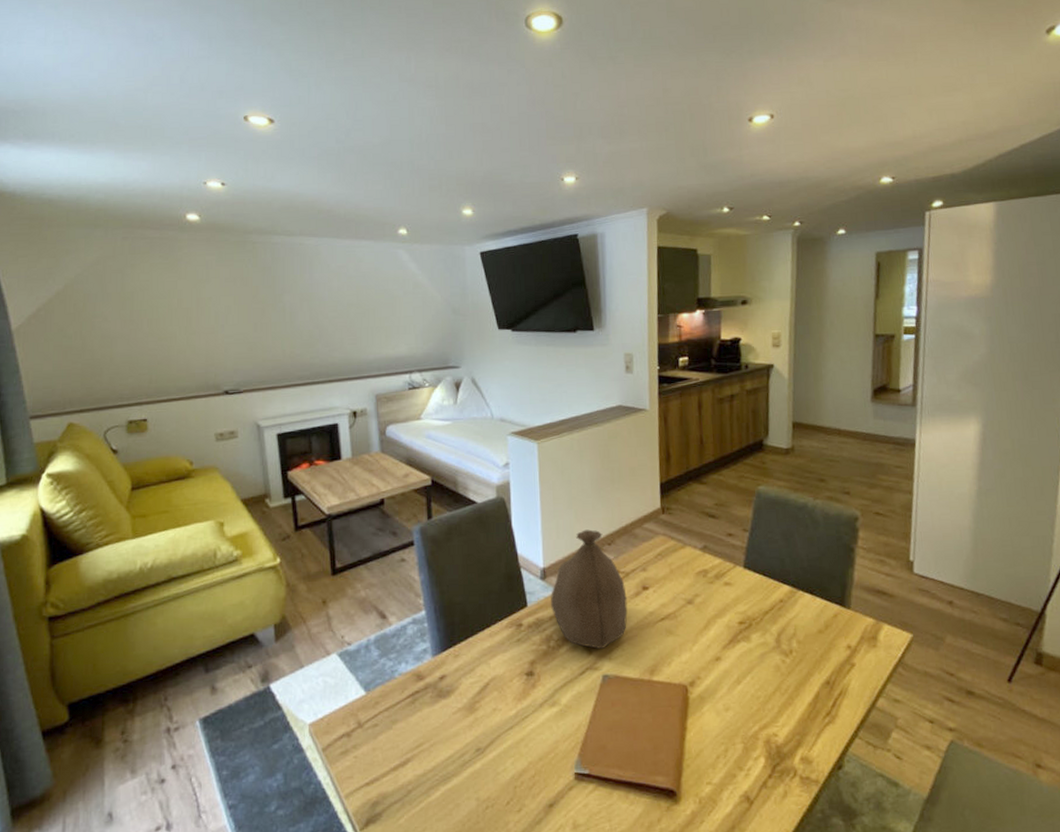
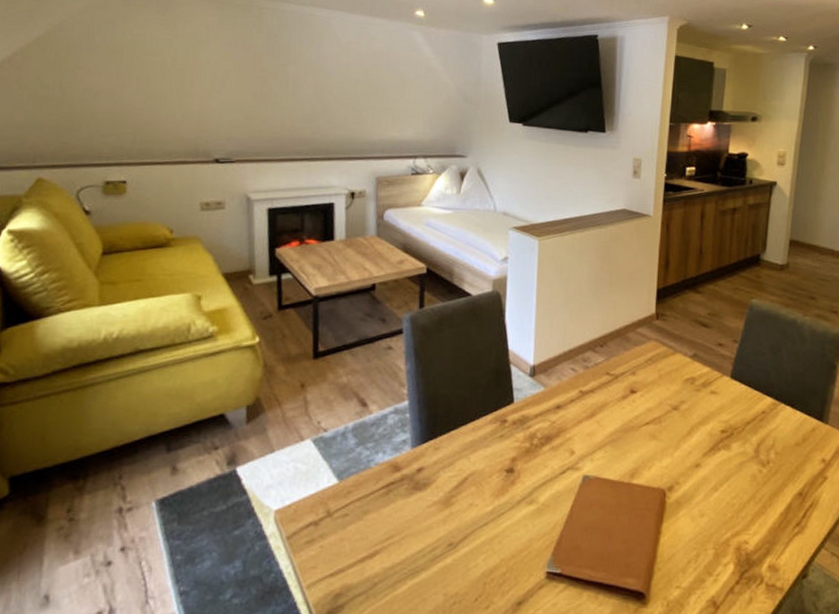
bag: present [551,529,628,649] -> none [538,330,614,449]

